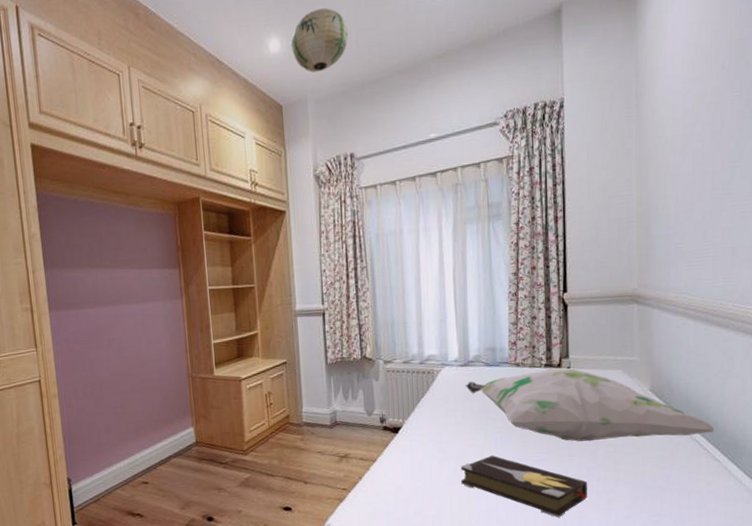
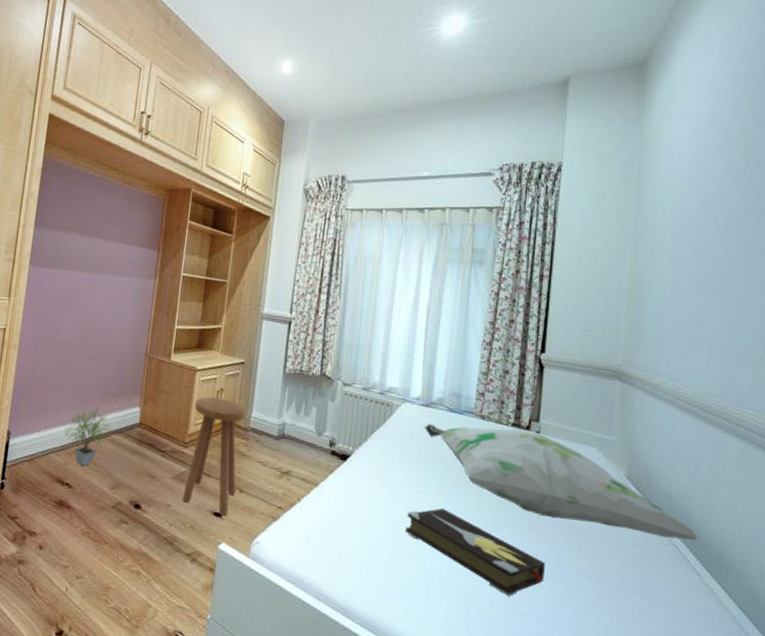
potted plant: none [123,433,171,495] -> present [64,405,113,467]
stool: none [246,401,300,509] -> present [182,397,246,516]
paper lantern: present [290,8,348,72] -> none [302,42,358,97]

